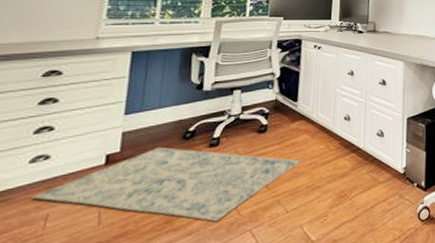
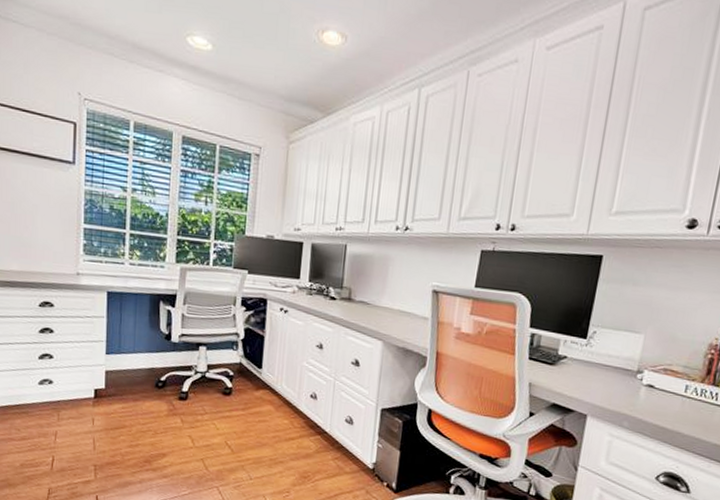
rug: present [32,147,303,222] -> none [44,390,266,472]

